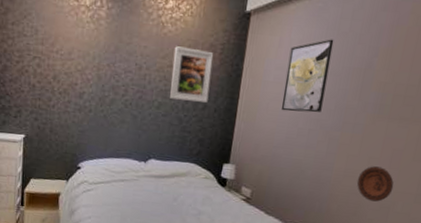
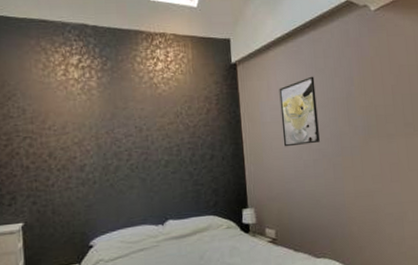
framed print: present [170,46,214,103] -> none [171,103,214,155]
decorative plate: present [357,166,394,202] -> none [368,182,401,216]

